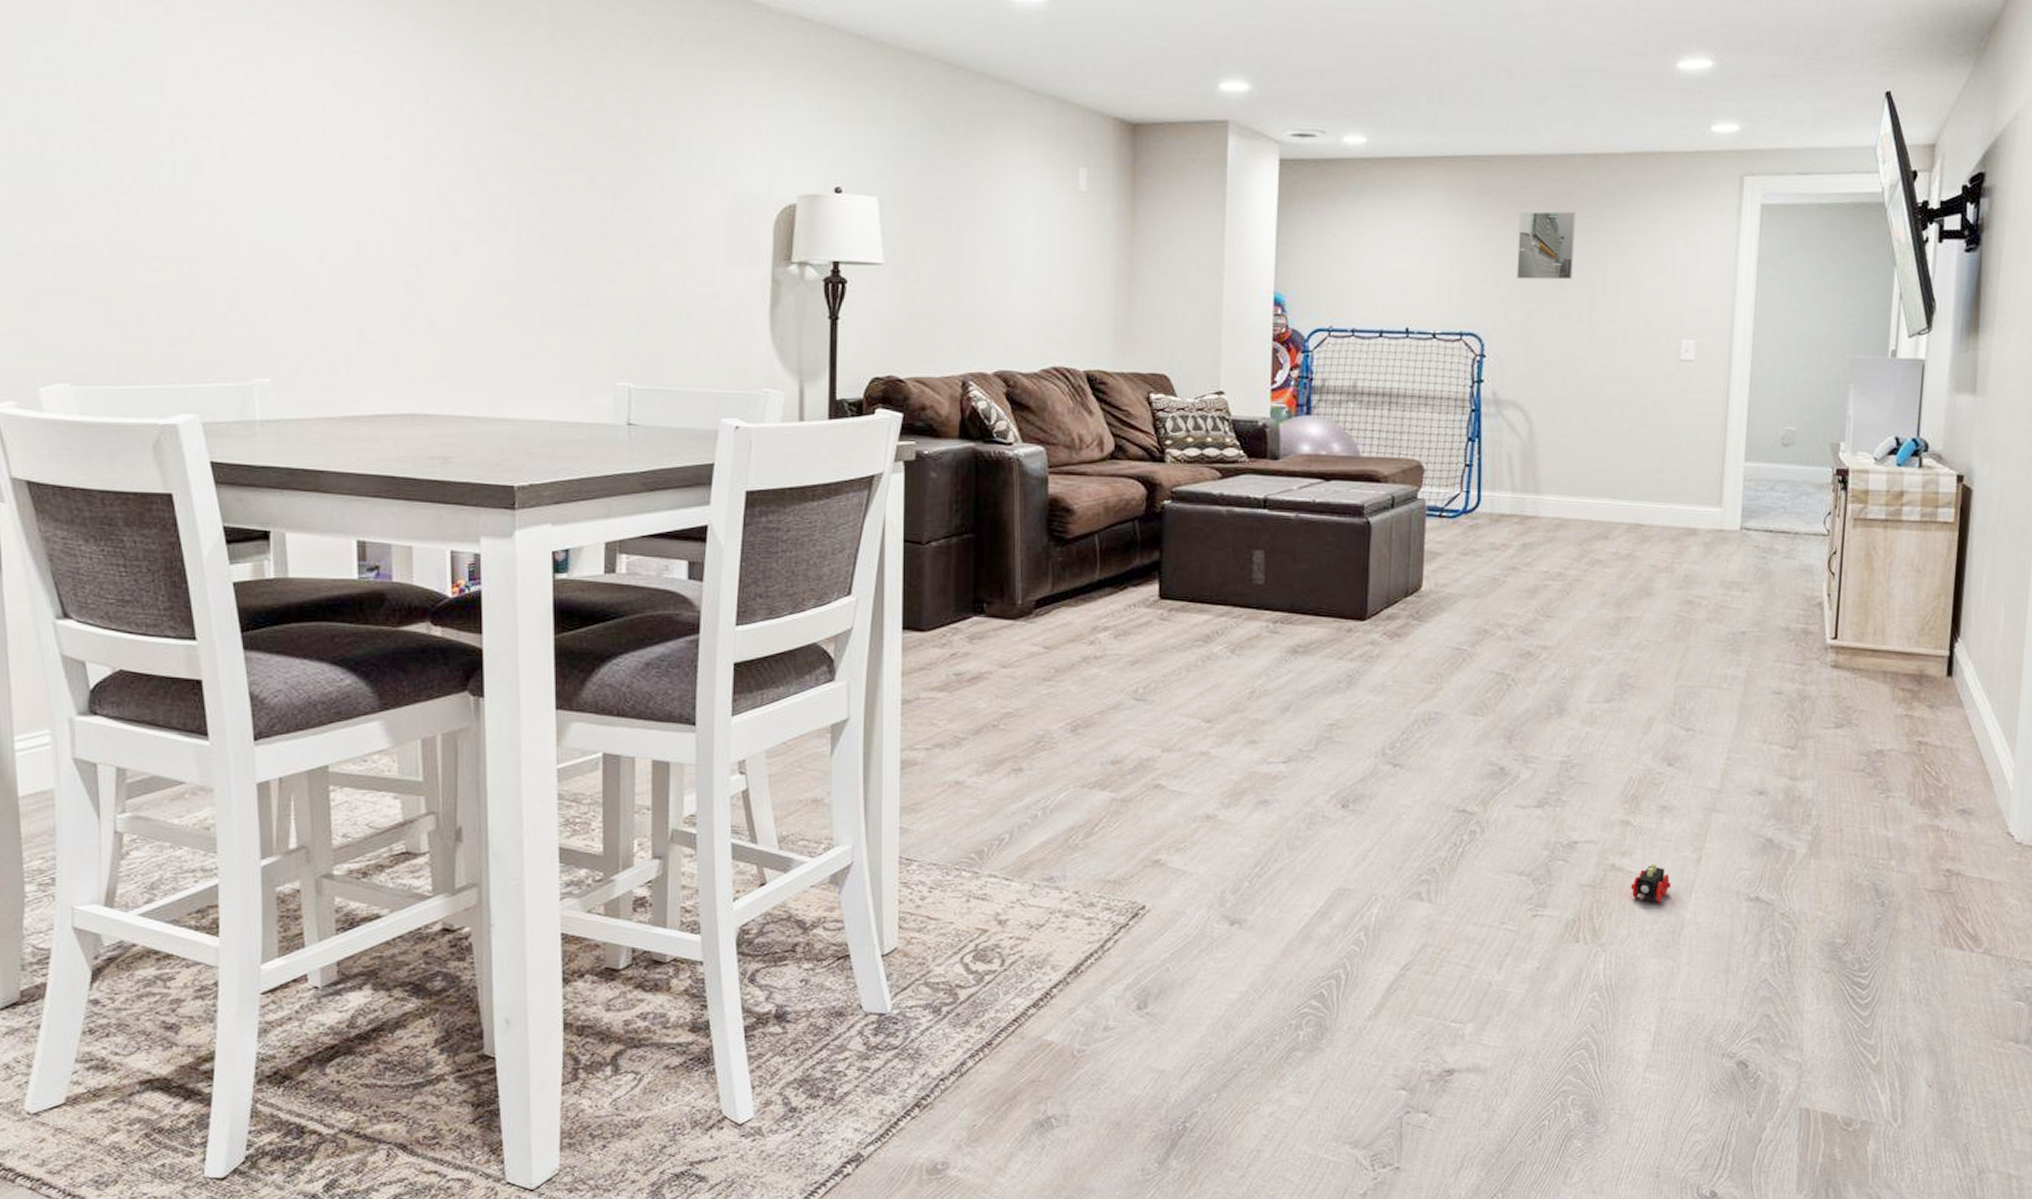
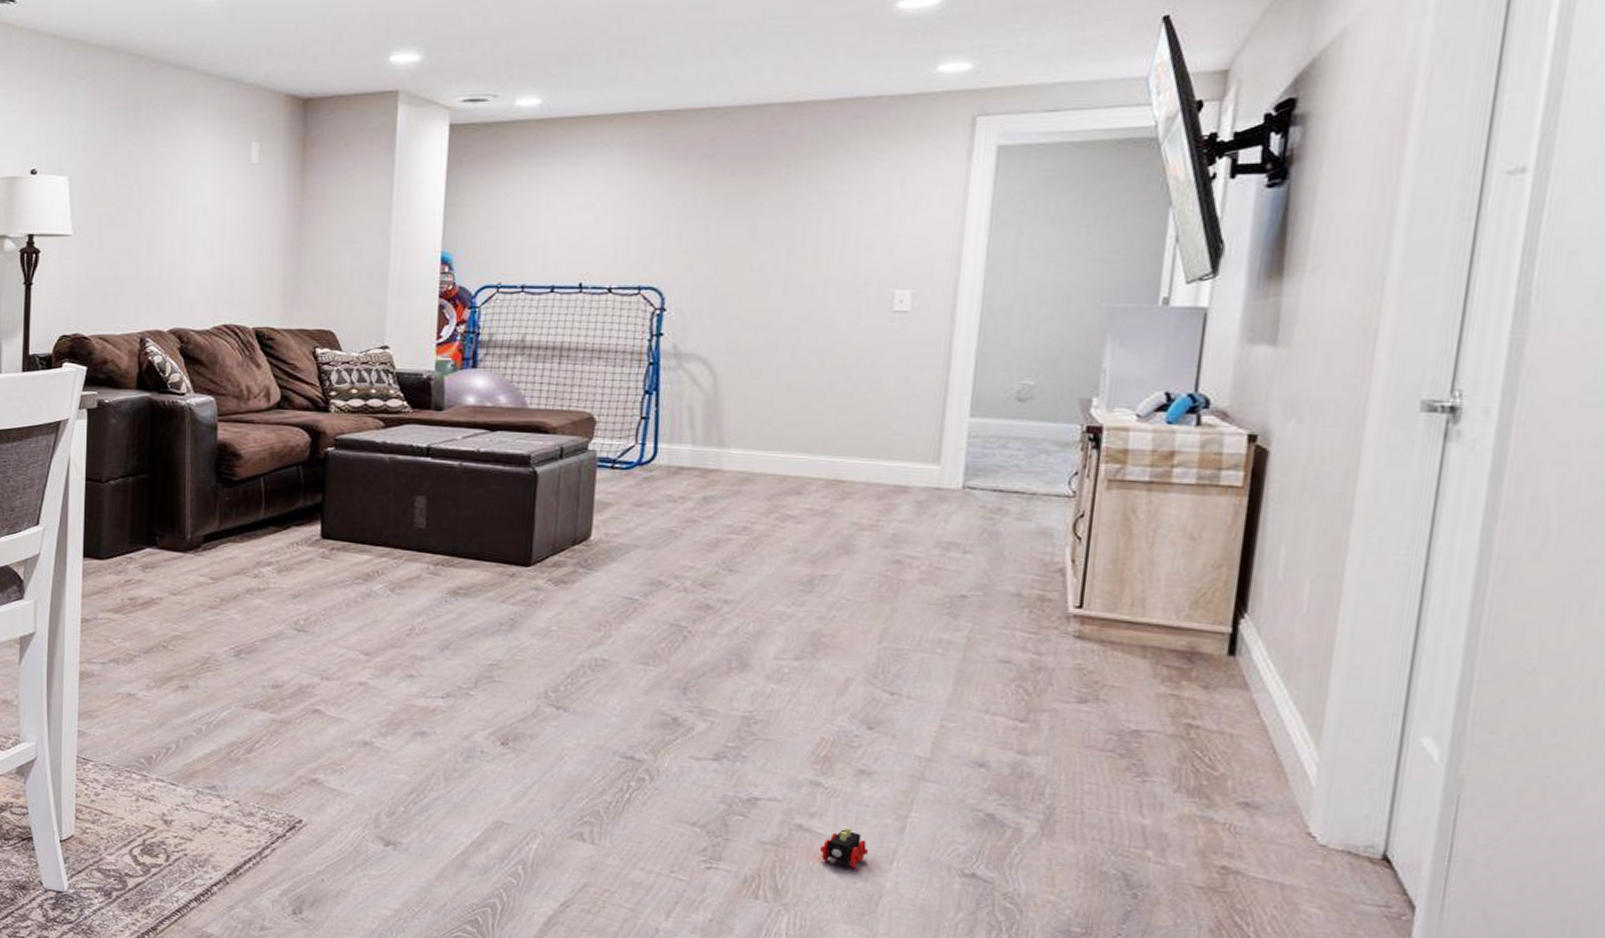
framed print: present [1516,211,1576,280] -> none [703,162,772,232]

